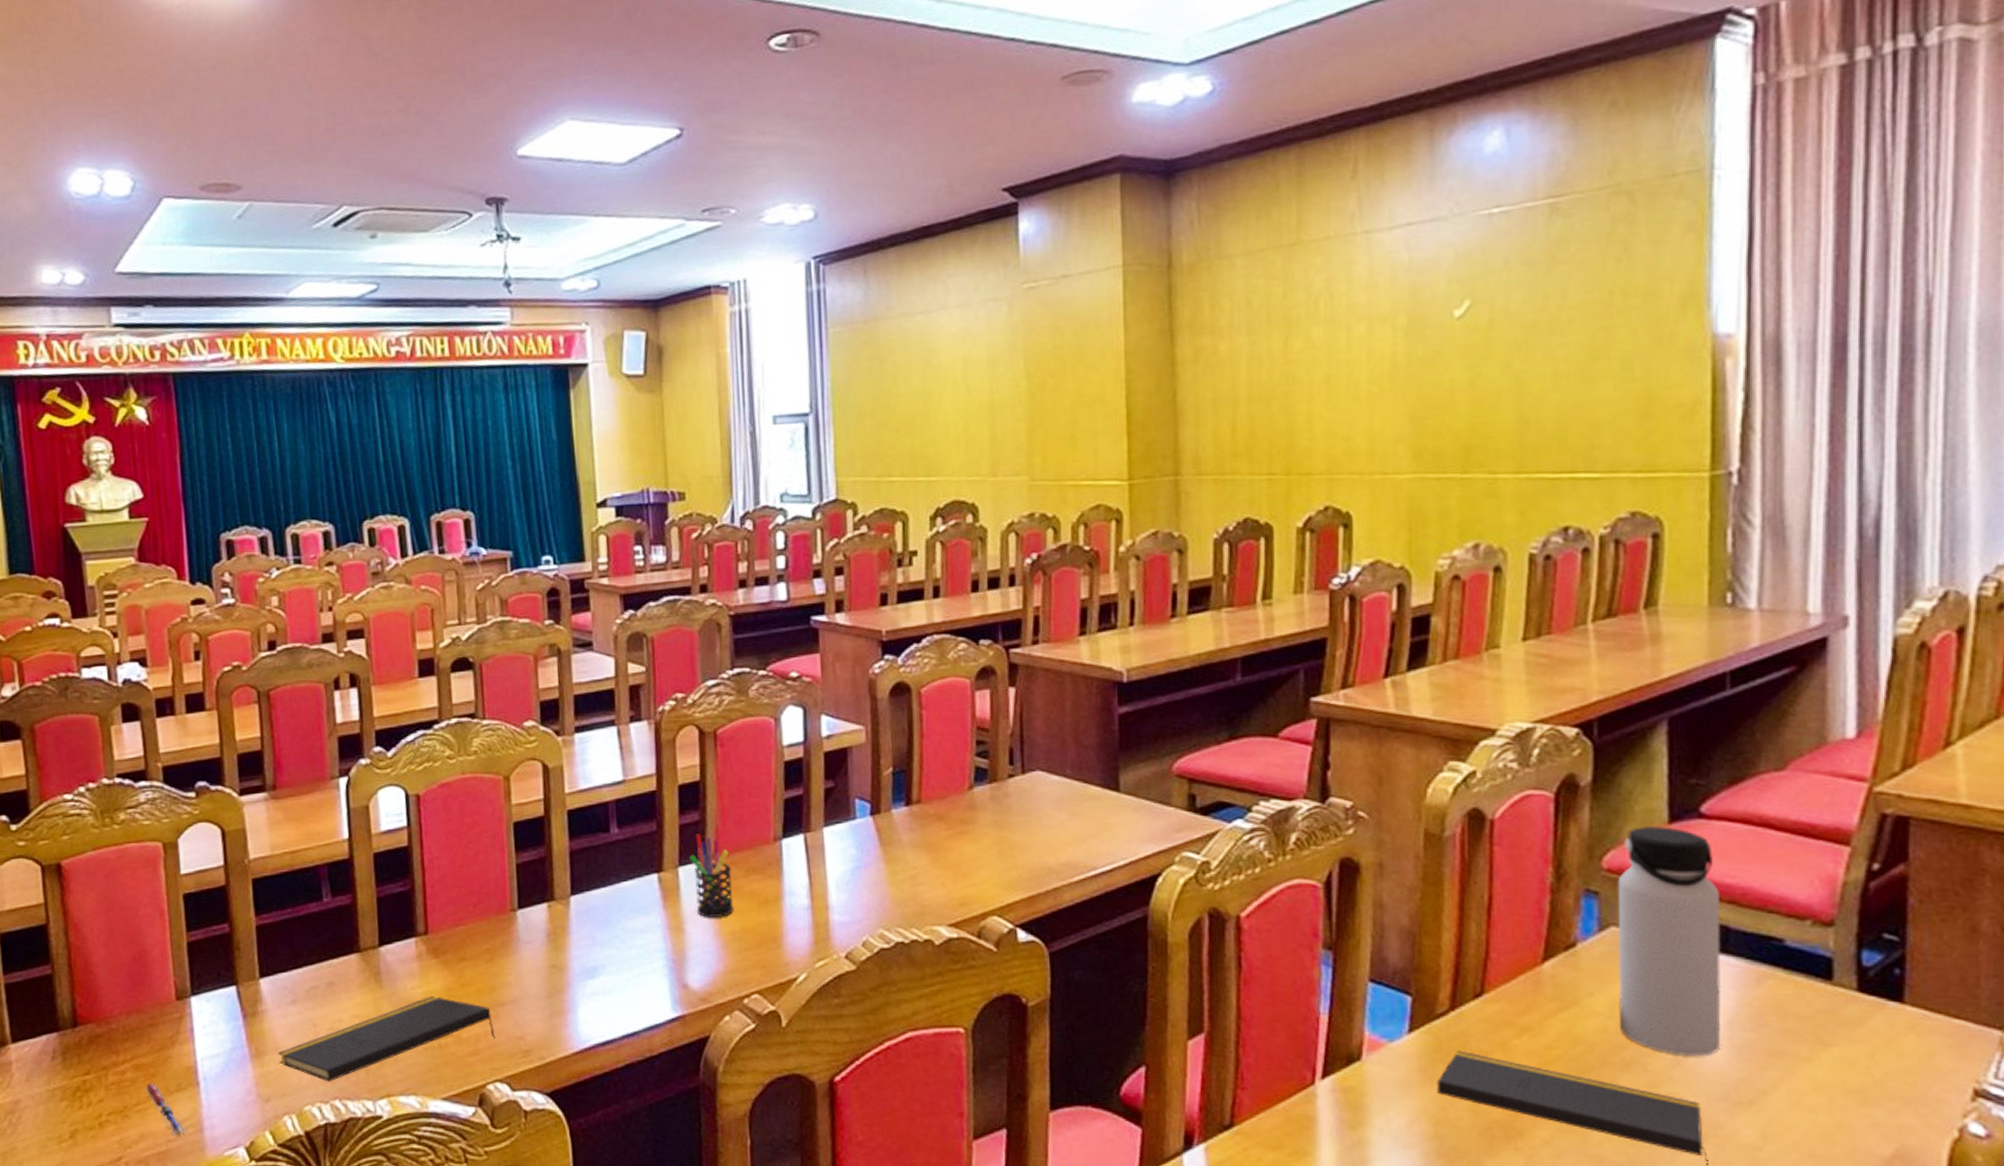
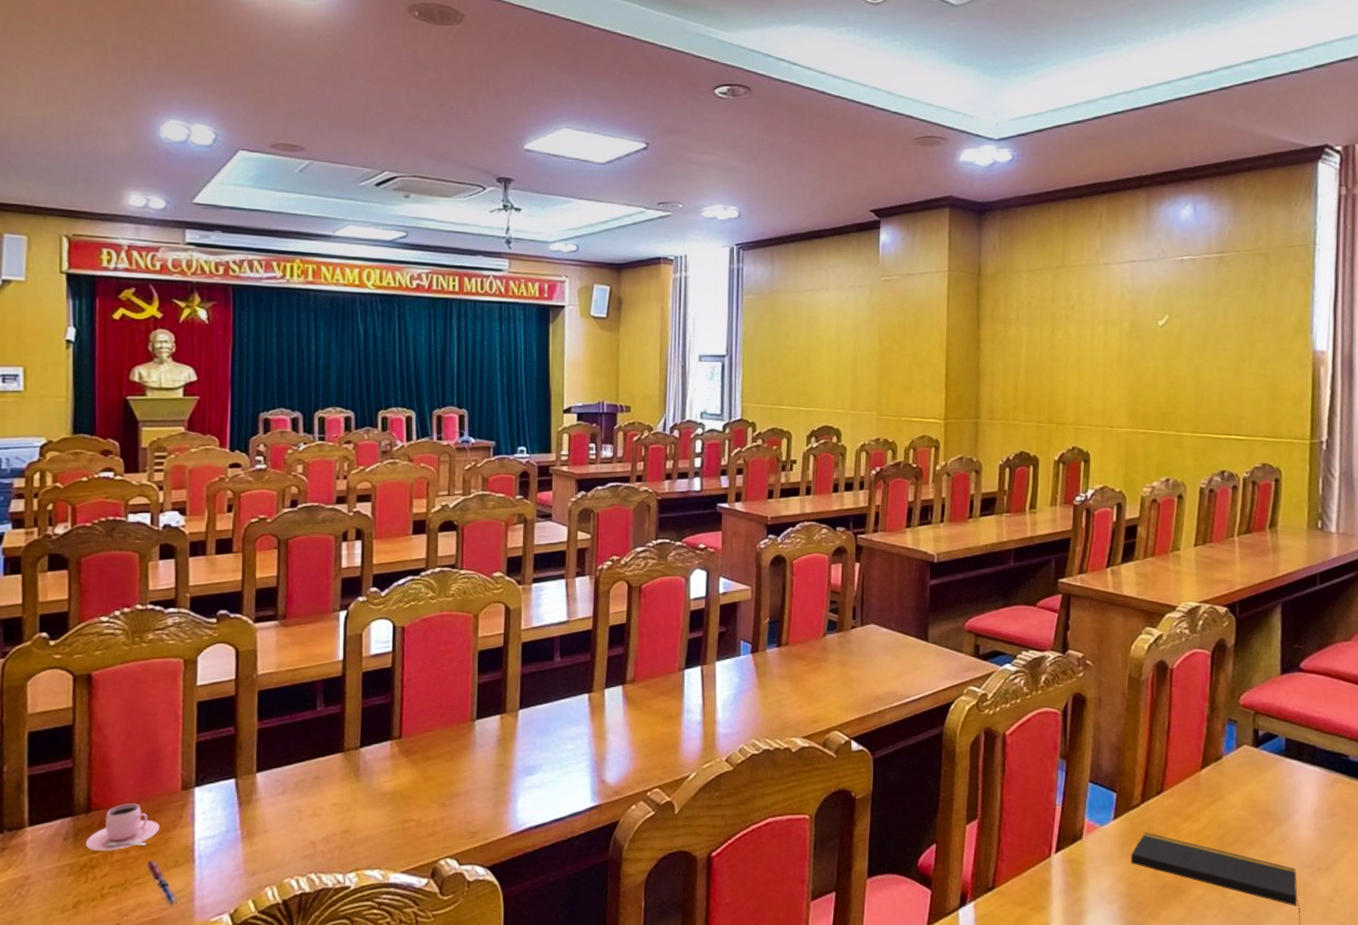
teacup: none [75,1016,156,1073] -> present [85,803,160,852]
notepad: present [277,996,496,1082] -> none [265,788,450,859]
pen holder: present [690,834,734,917] -> none [614,664,645,728]
water bottle: present [1617,826,1722,1055] -> none [1247,677,1311,835]

